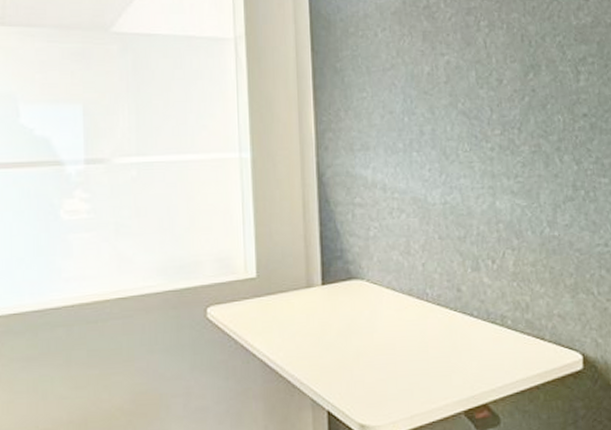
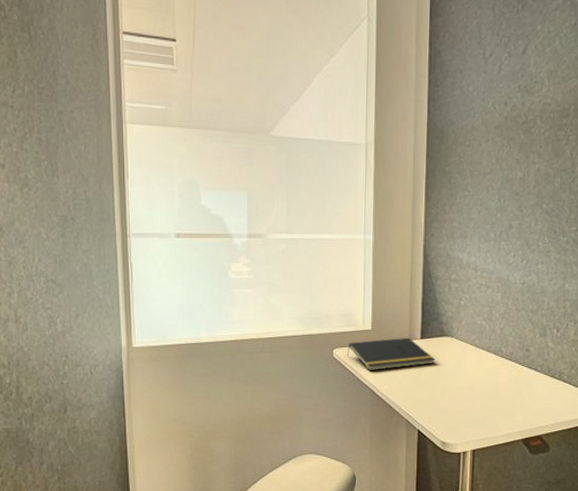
notepad: none [225,284,342,334] -> present [347,337,435,371]

